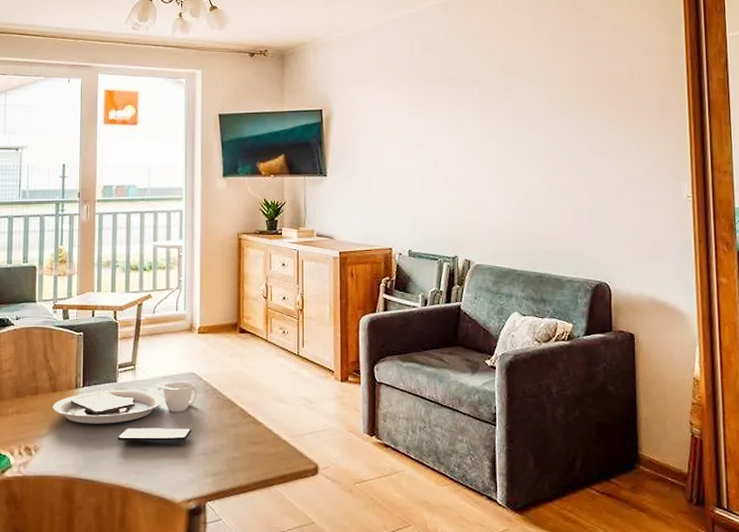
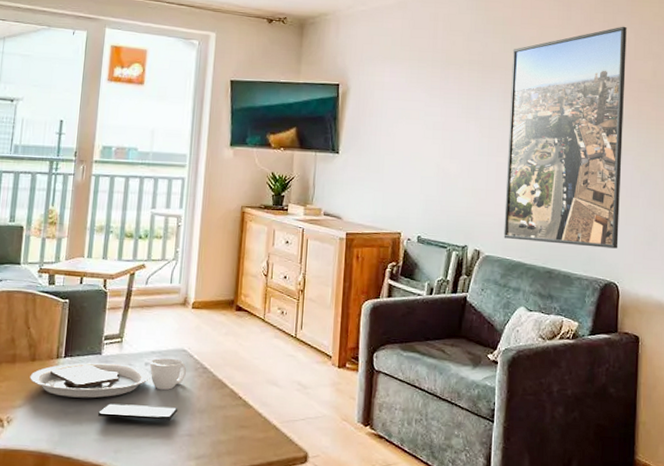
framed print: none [488,31,607,249] -> present [503,26,627,249]

